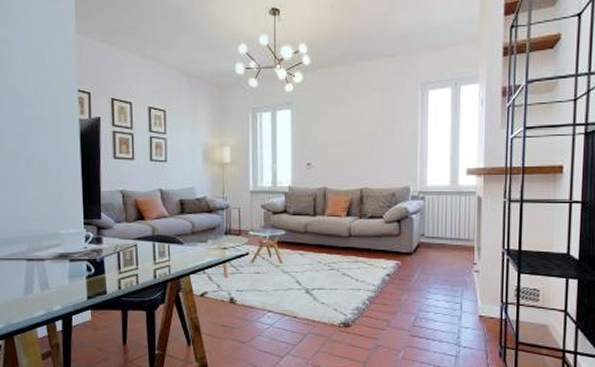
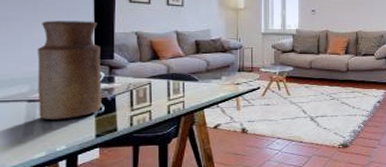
vase: none [33,179,92,280] -> present [37,21,102,121]

